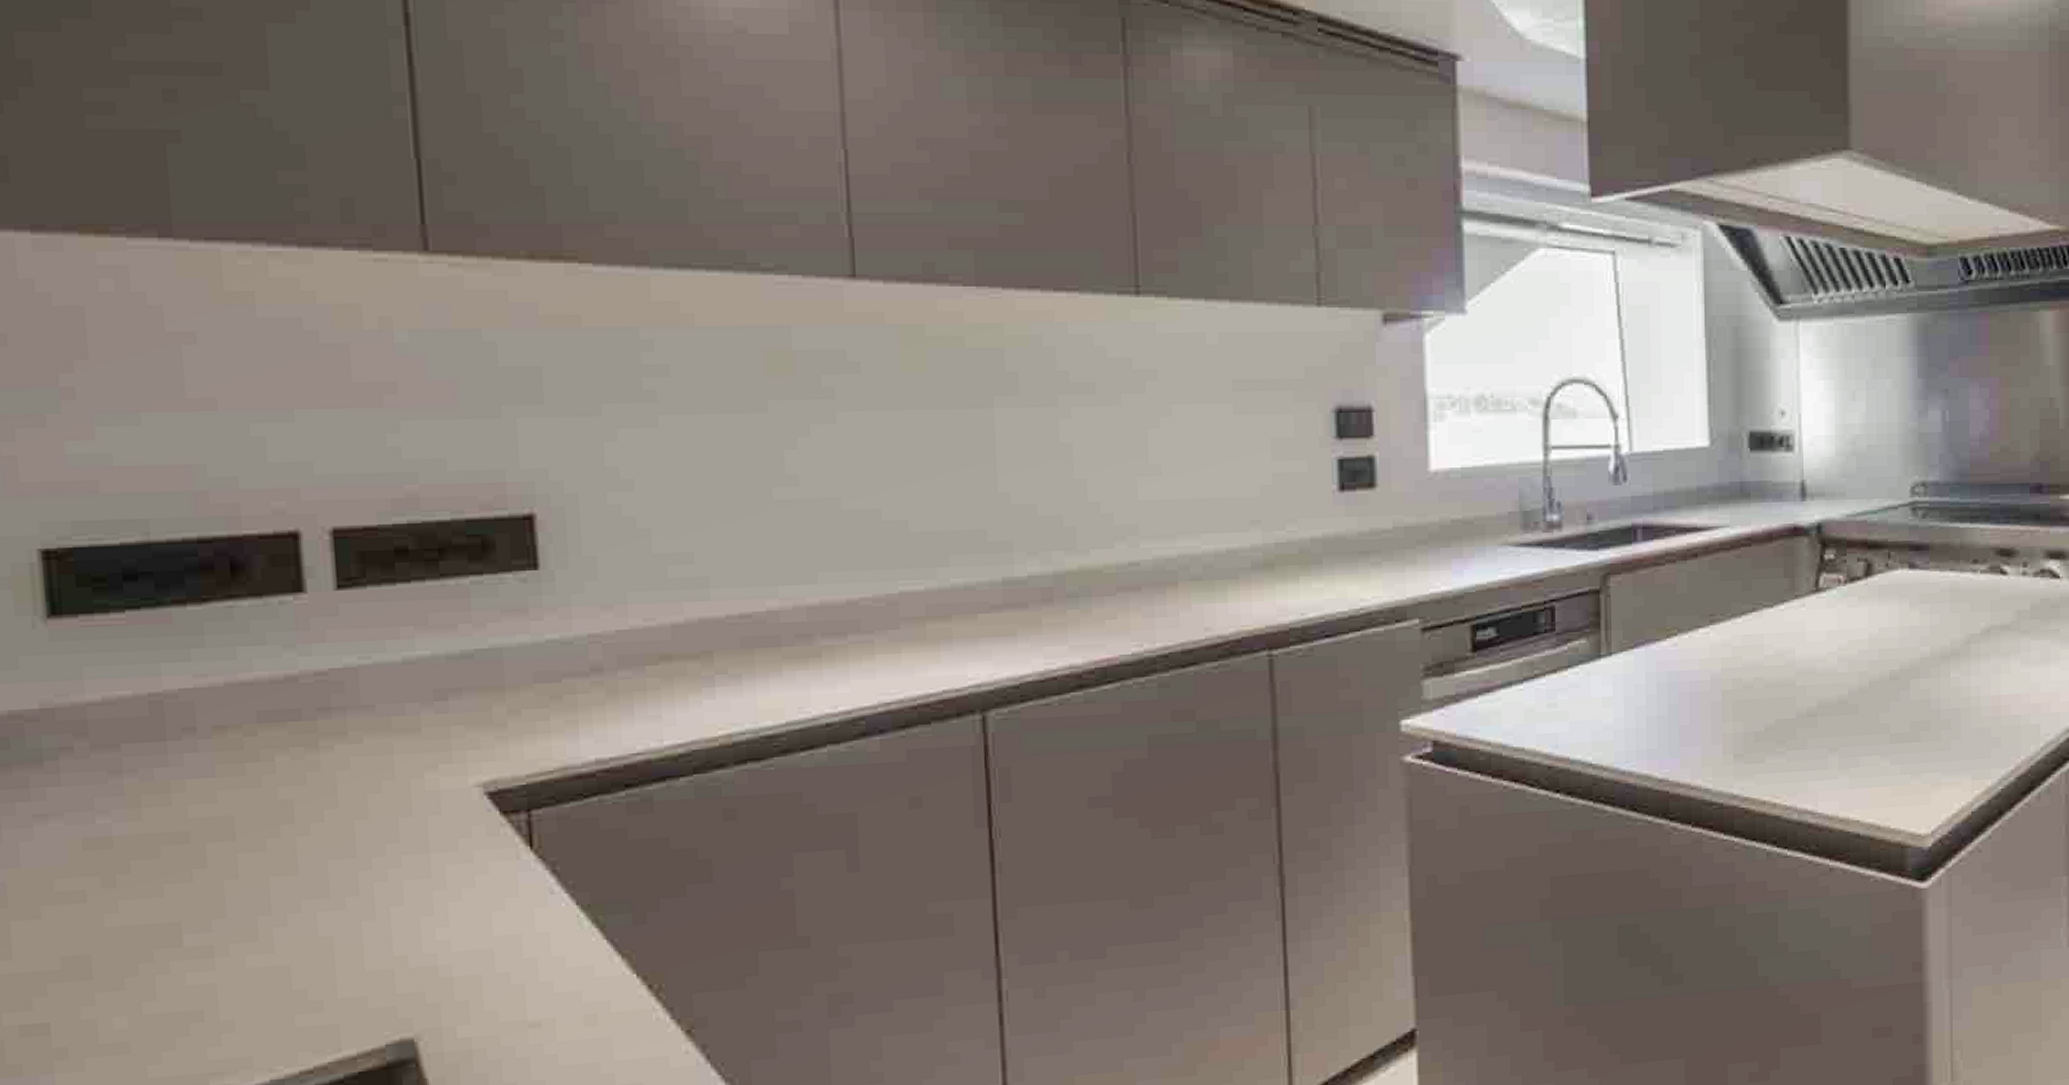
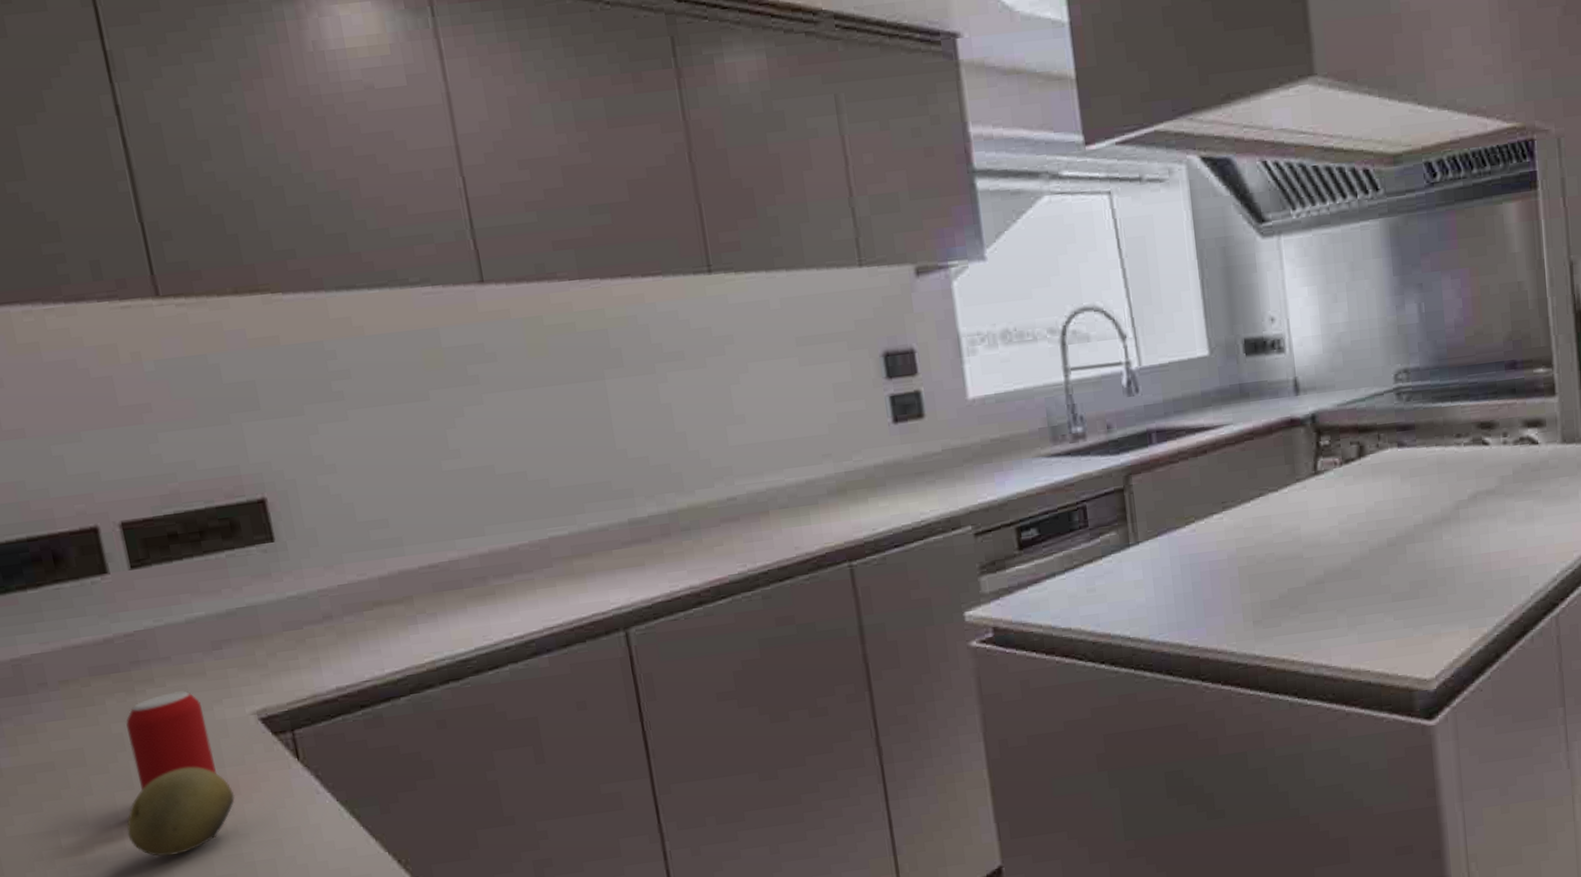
fruit: none [279,849,438,965] -> present [127,767,236,857]
beverage can: none [300,750,416,876] -> present [126,691,216,790]

